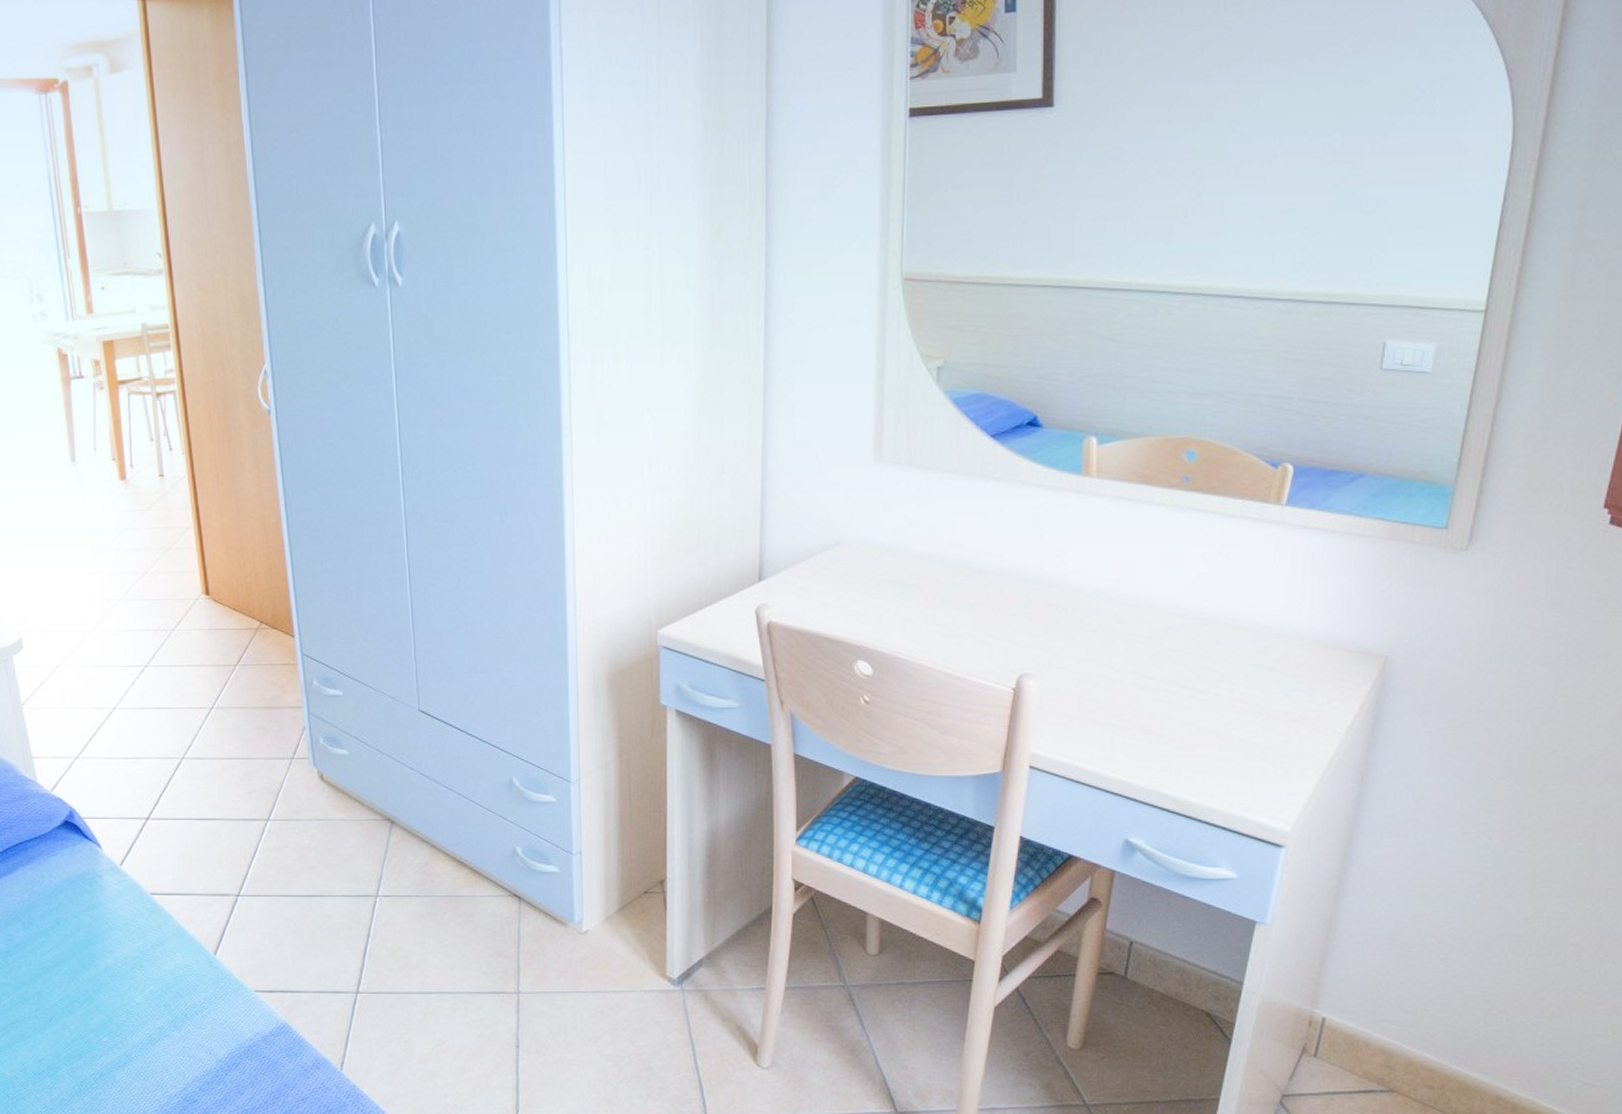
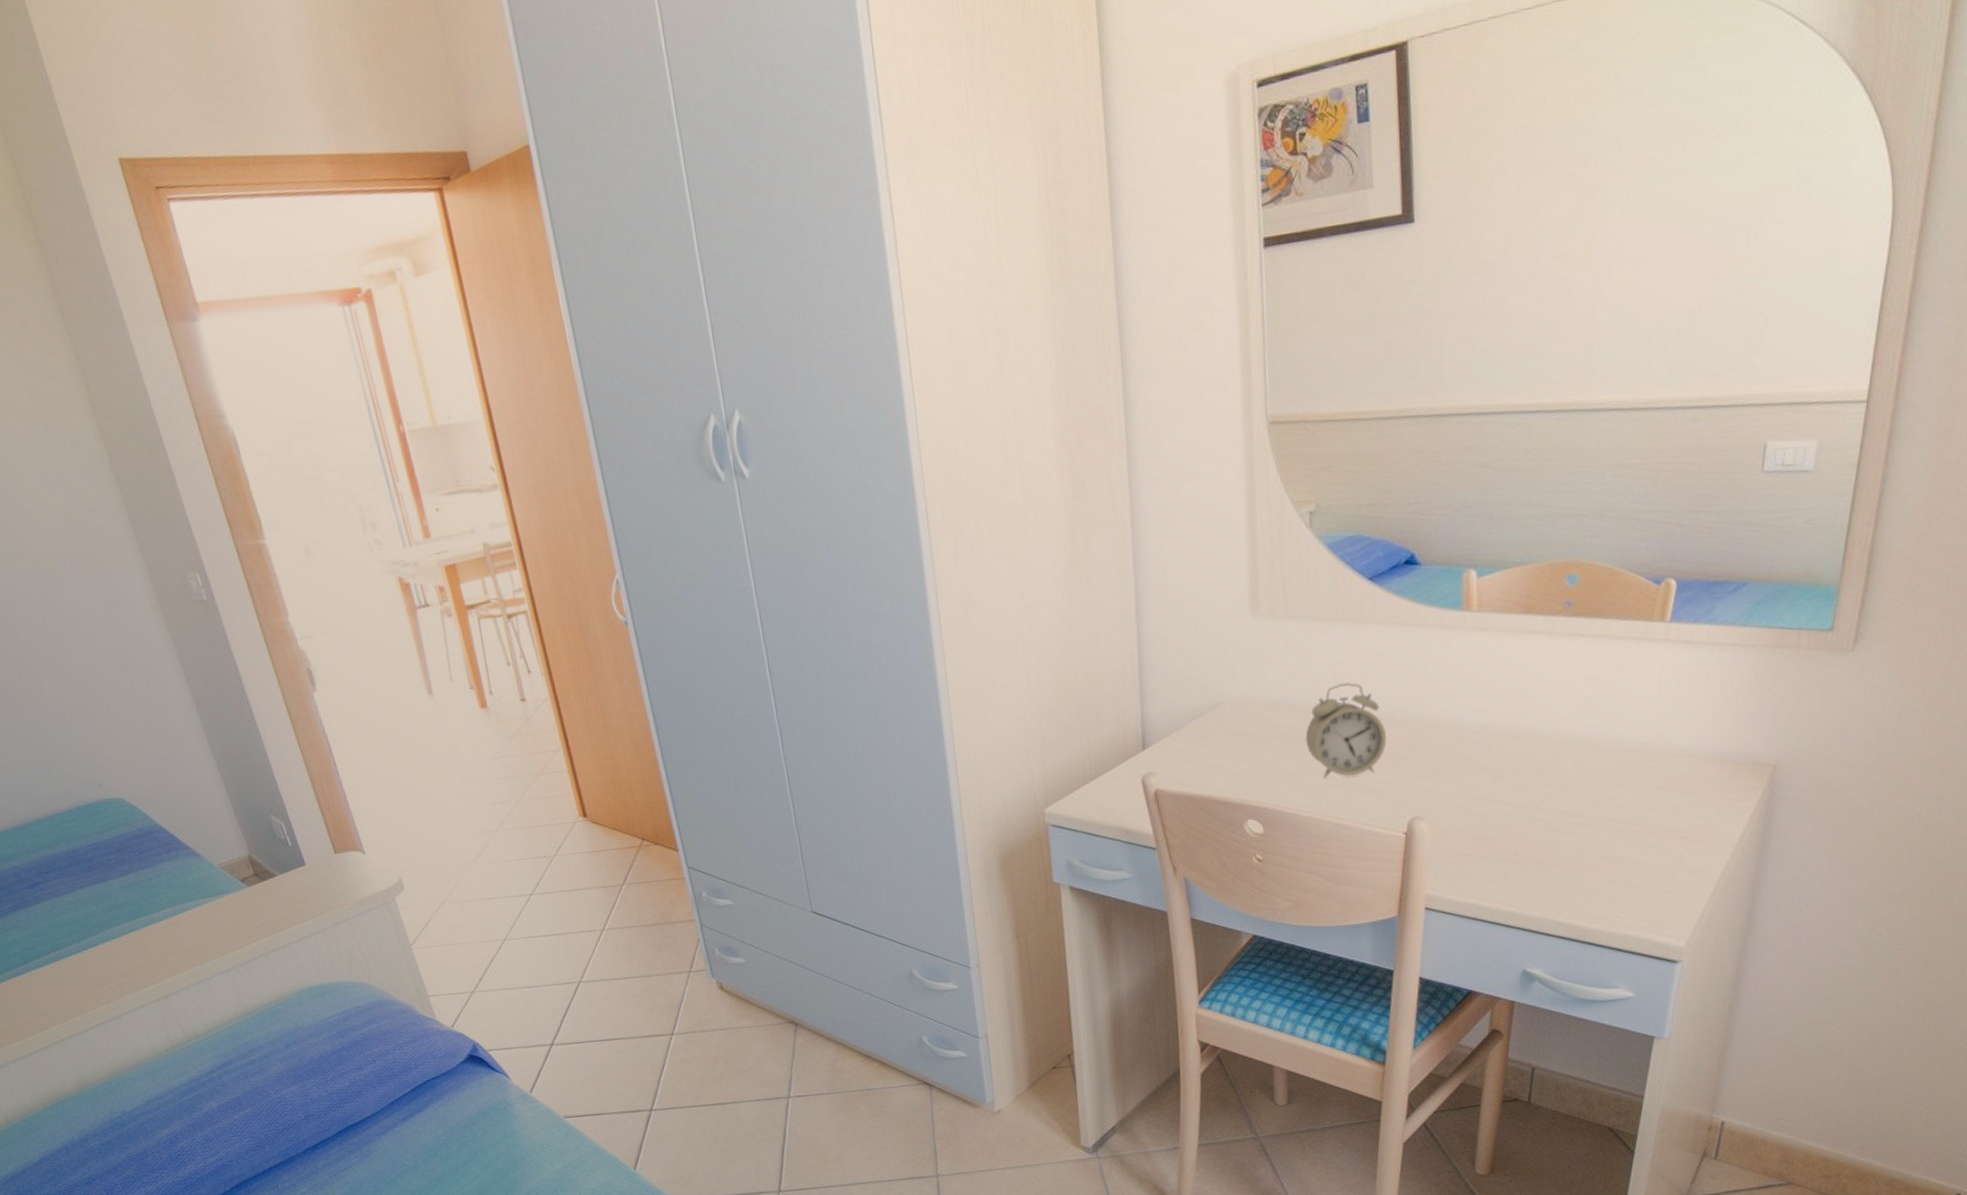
alarm clock: none [920,535,1001,626] -> present [1305,682,1387,778]

